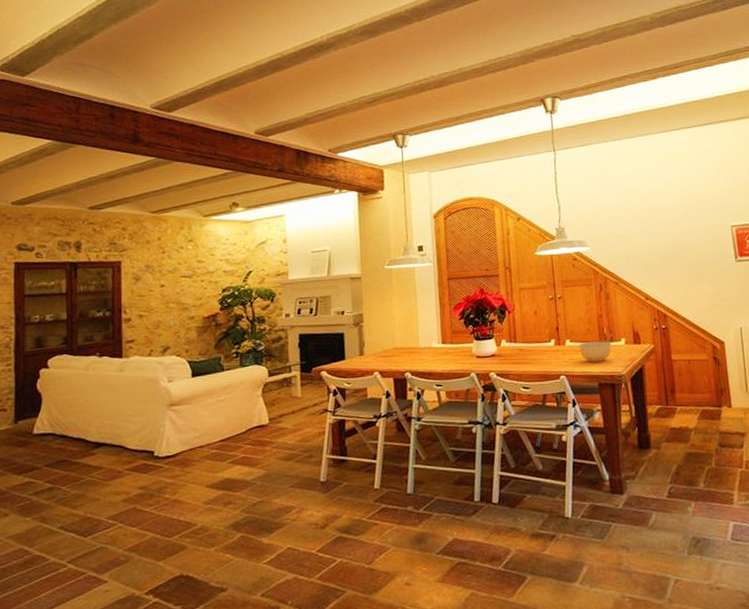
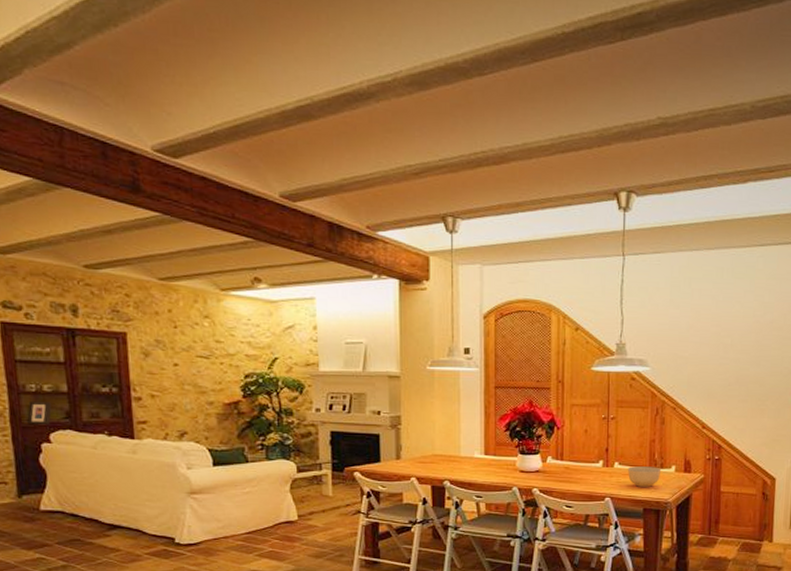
picture frame: none [29,330,51,353] -> present [27,401,52,425]

